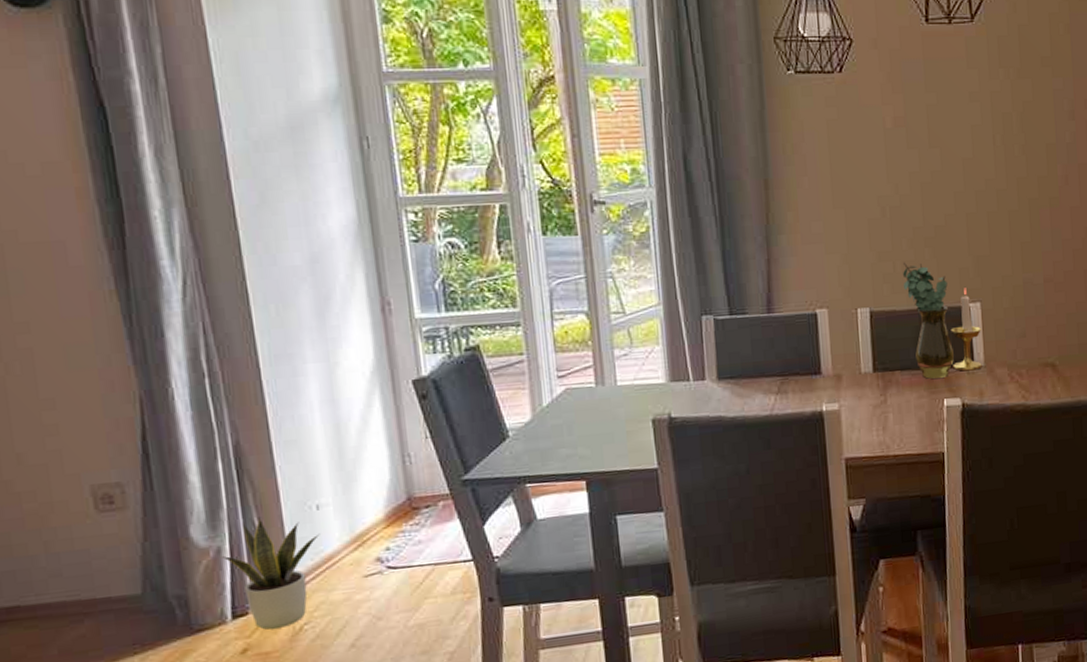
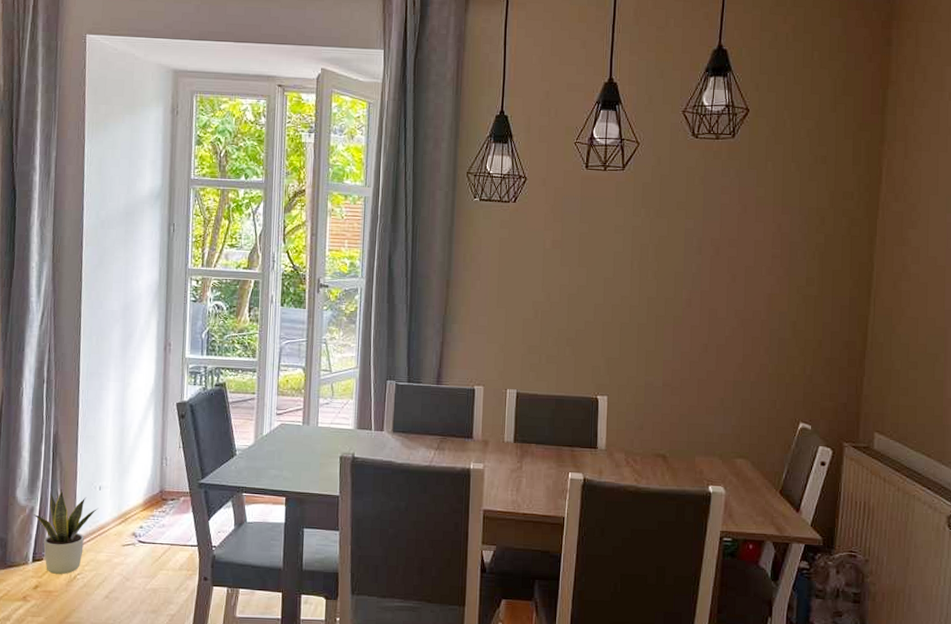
vase: present [903,262,954,379] -> none [545,356,582,454]
candlestick: present [950,288,982,372] -> none [579,382,606,452]

